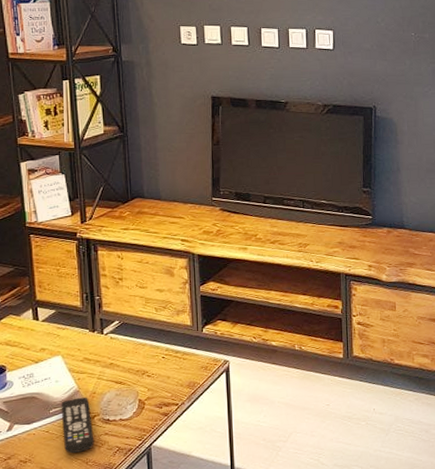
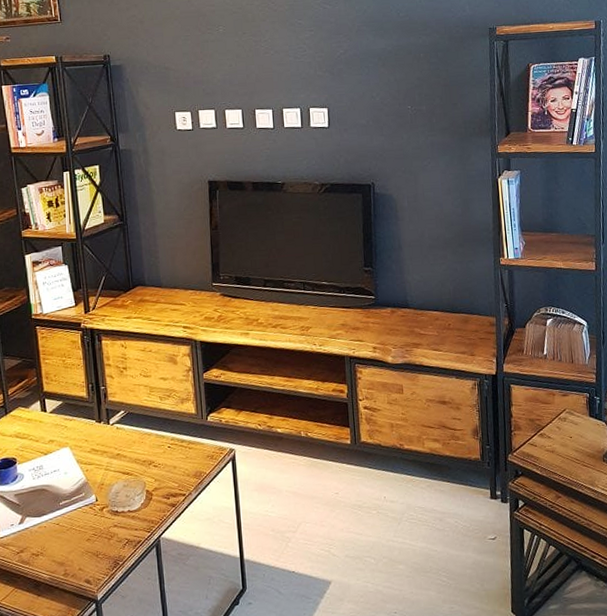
remote control: present [61,397,94,454] -> none [70,488,104,547]

